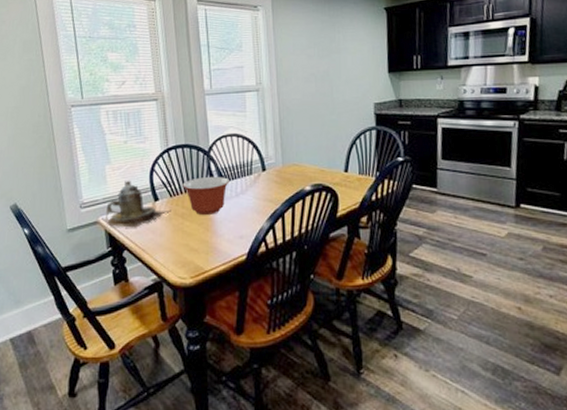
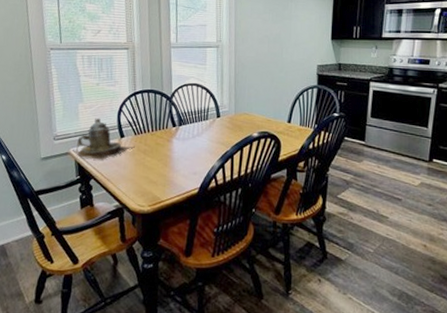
mixing bowl: present [182,177,229,215] -> none [146,119,188,153]

